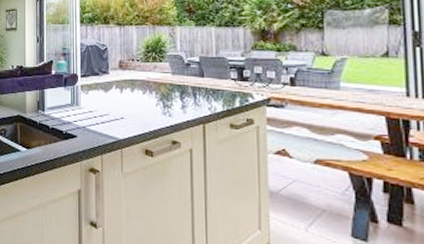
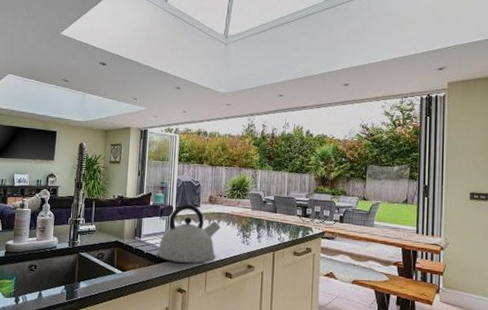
kettle: none [64,71,135,139] -> present [157,204,220,264]

